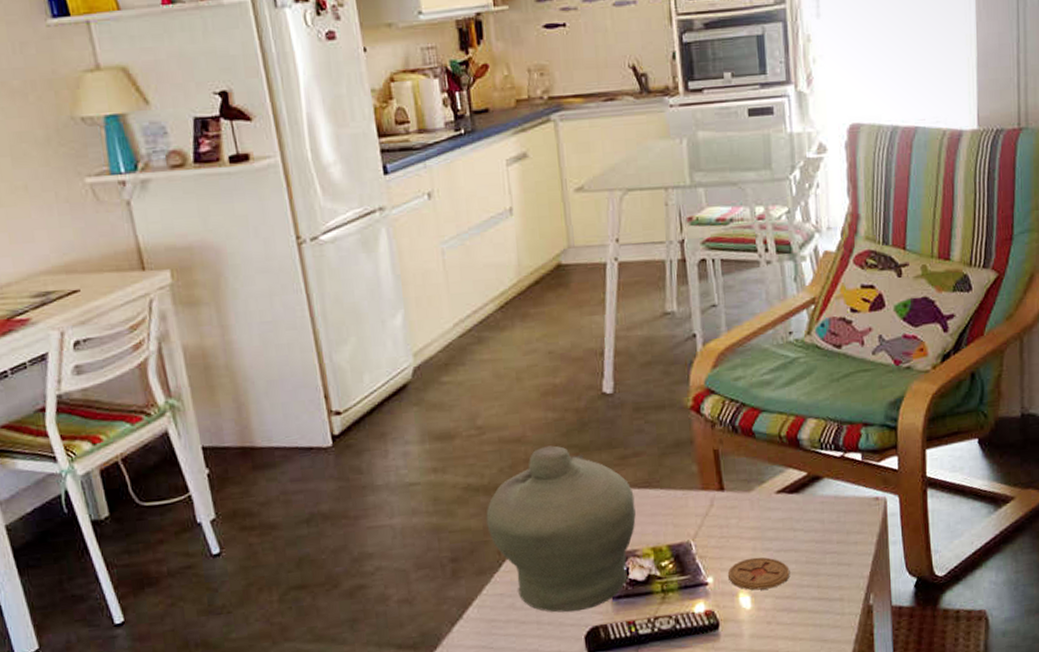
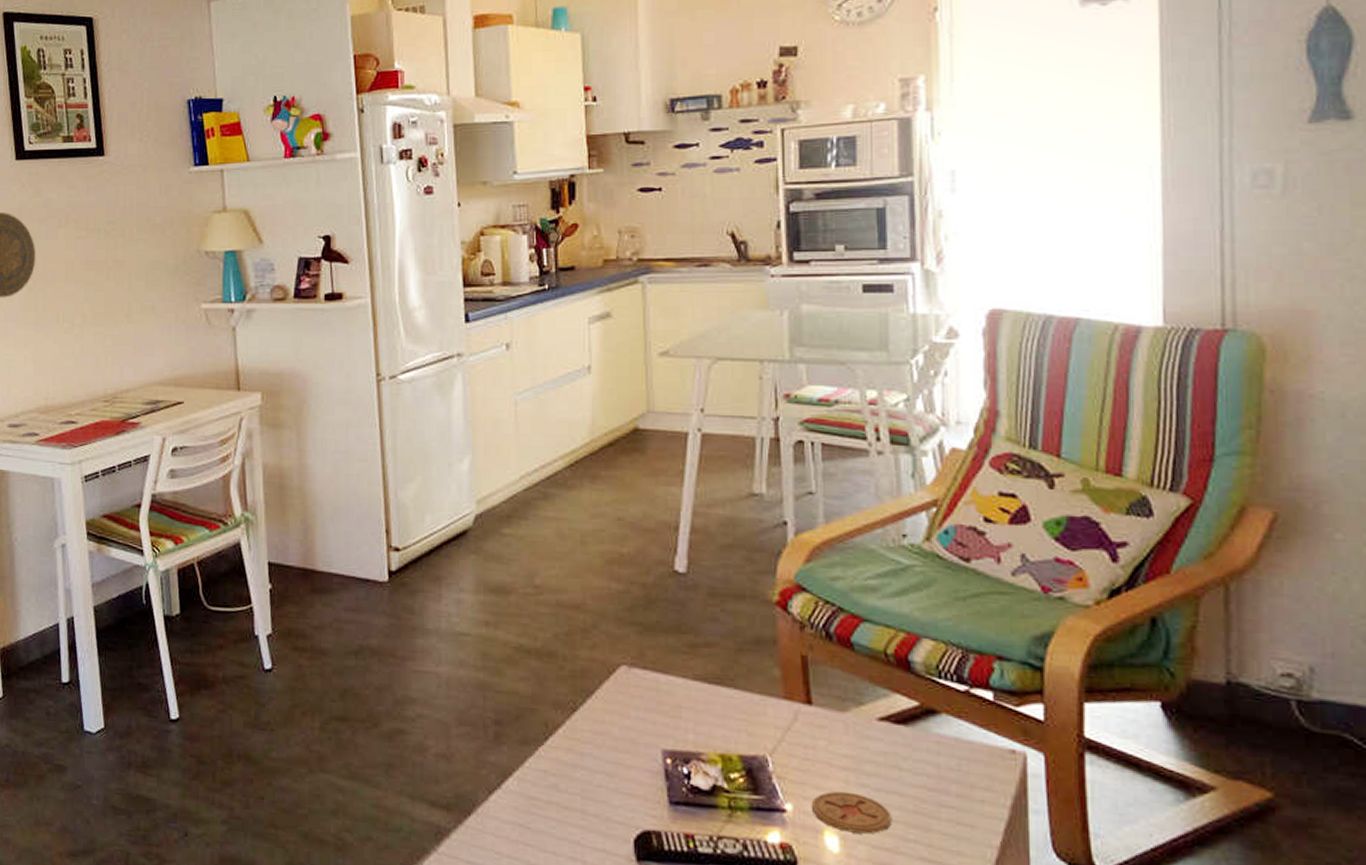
jar: present [486,445,636,613] -> none [536,618,703,810]

